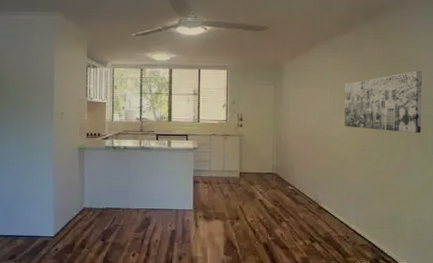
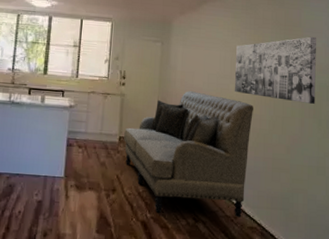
sofa: none [243,128,362,237] -> present [123,91,253,217]

